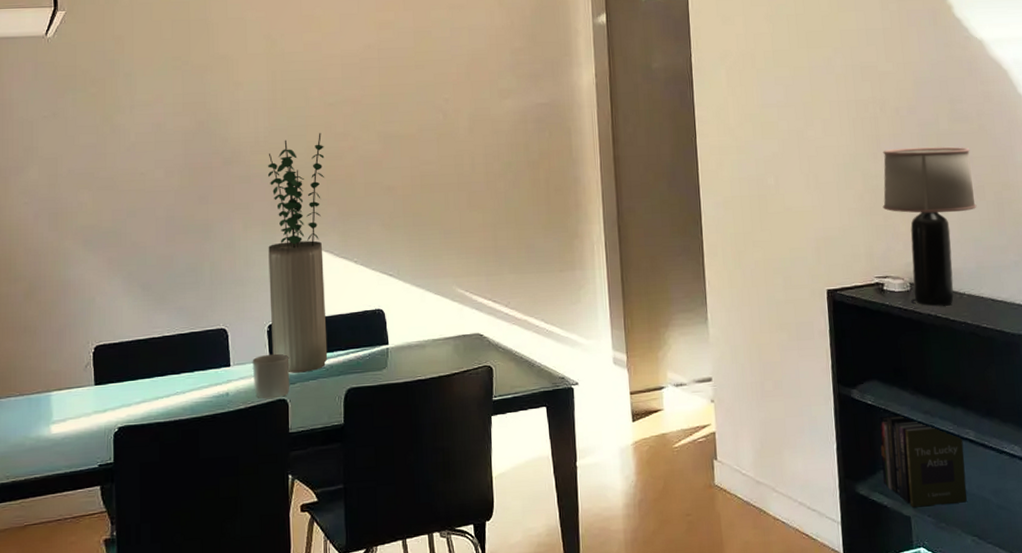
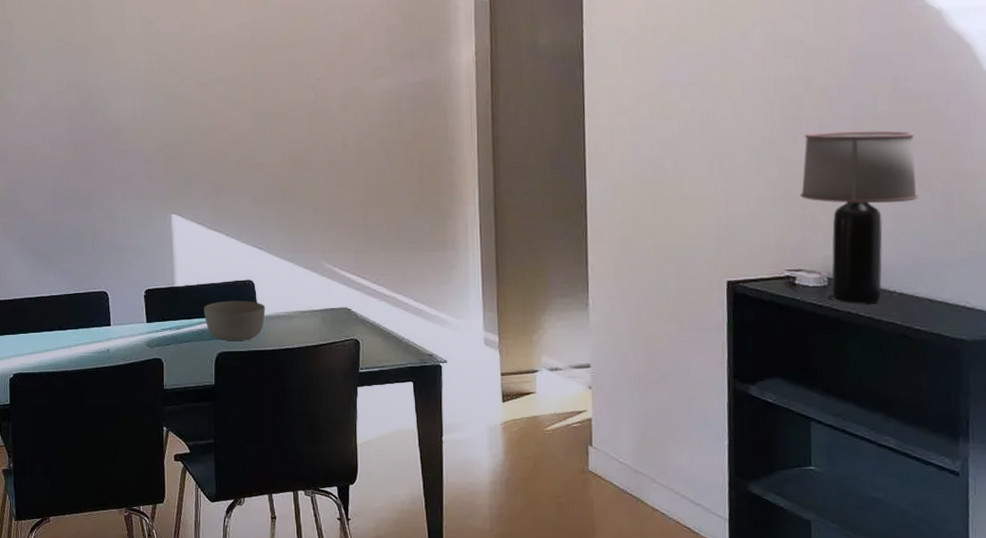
mug: present [252,353,290,400] -> none [130,316,165,358]
vase: present [267,132,328,373] -> none [144,110,200,335]
bowl: none [331,331,397,375] -> present [203,301,266,341]
books: present [879,415,967,508] -> none [779,415,881,513]

